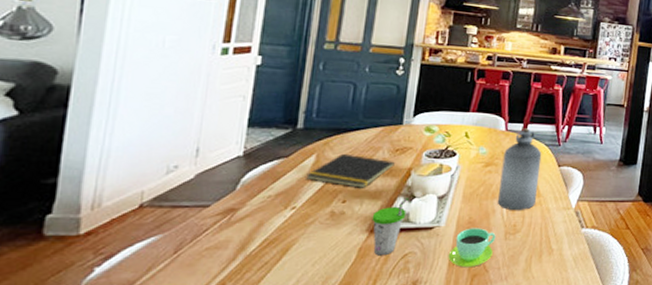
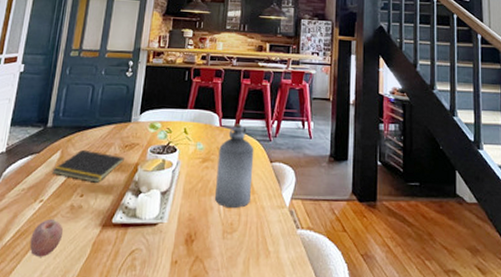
fruit: none [281,226,323,265] -> present [29,218,64,257]
cup: present [371,198,409,256] -> none [104,193,136,252]
cup: present [448,228,496,268] -> none [170,225,214,268]

